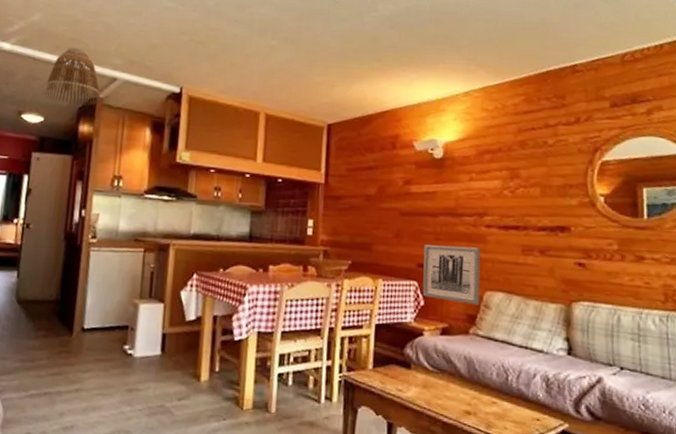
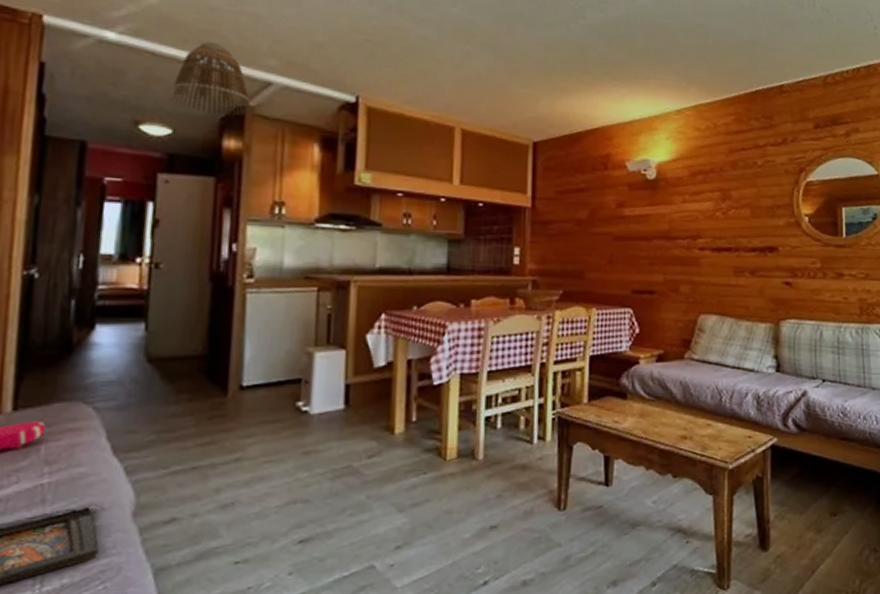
wall art: present [422,245,481,305] -> none [637,269,695,329]

